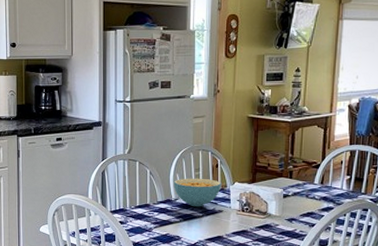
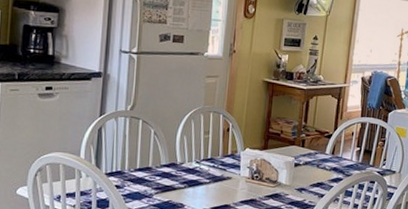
cereal bowl: present [173,178,222,207] -> none [179,140,232,173]

